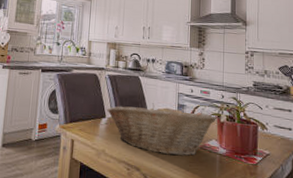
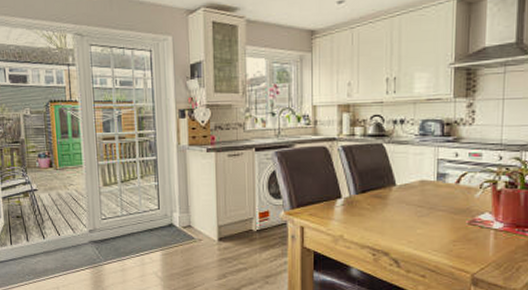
fruit basket: present [106,103,216,157] -> none [342,175,491,235]

